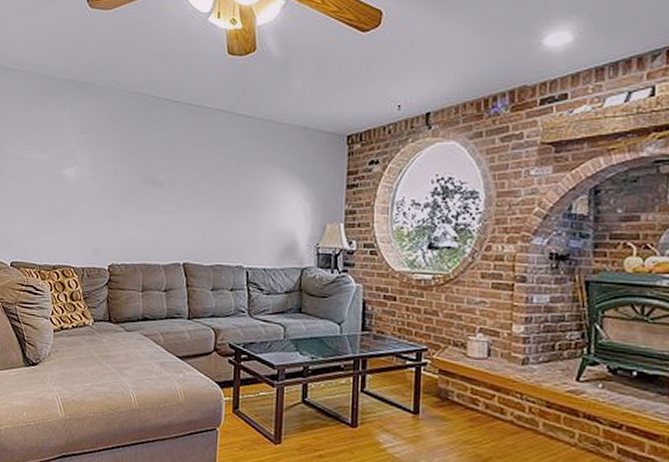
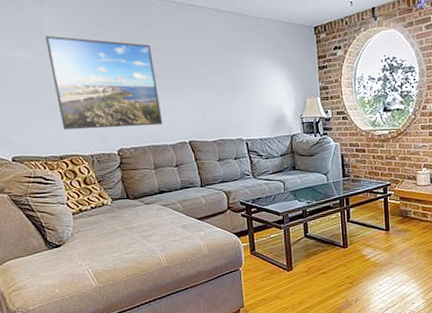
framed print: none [61,138,160,242] -> present [45,35,163,131]

